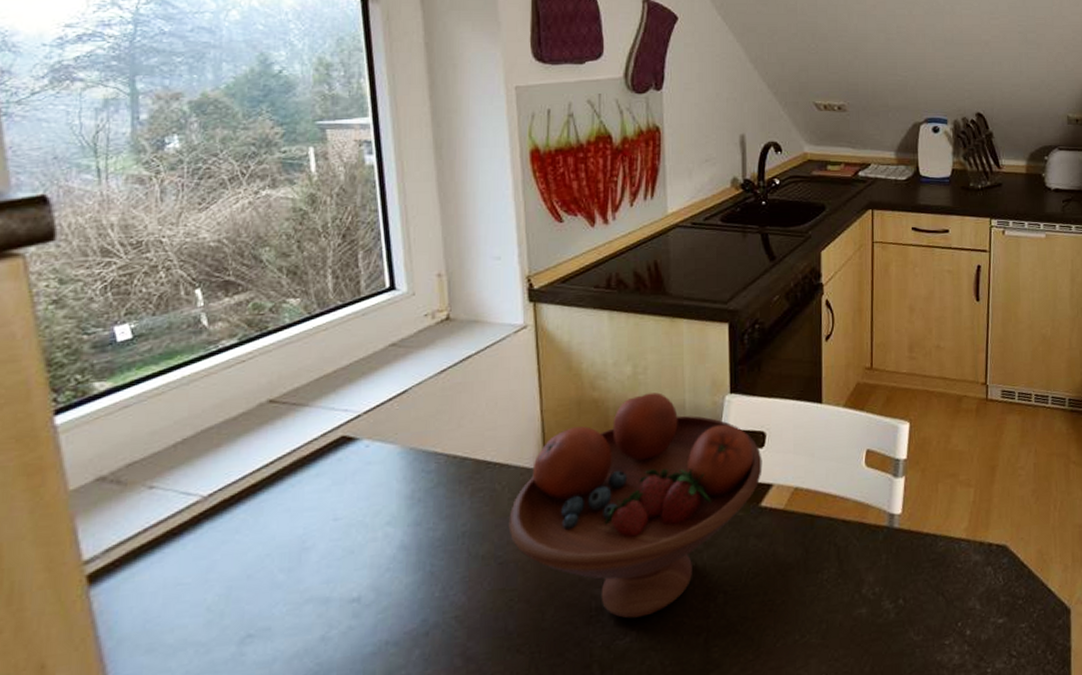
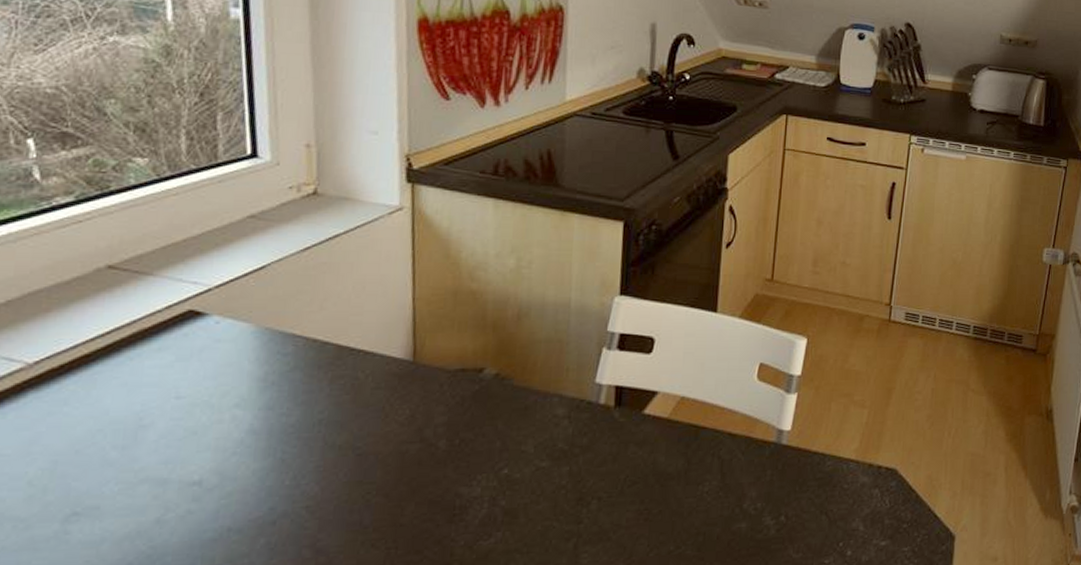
fruit bowl: present [508,392,763,619] -> none [370,288,649,519]

